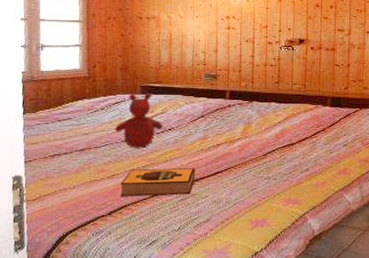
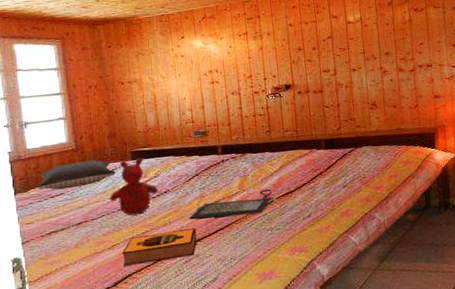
pillow: none [45,90,125,114] -> present [36,160,117,190]
clutch bag: none [190,138,278,161] -> present [189,189,277,219]

